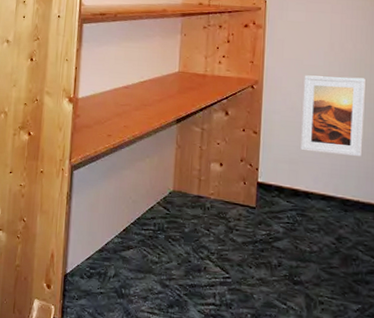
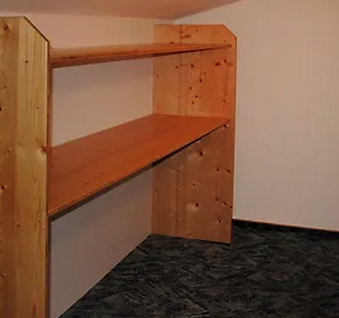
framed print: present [301,75,365,157] -> none [272,111,331,188]

